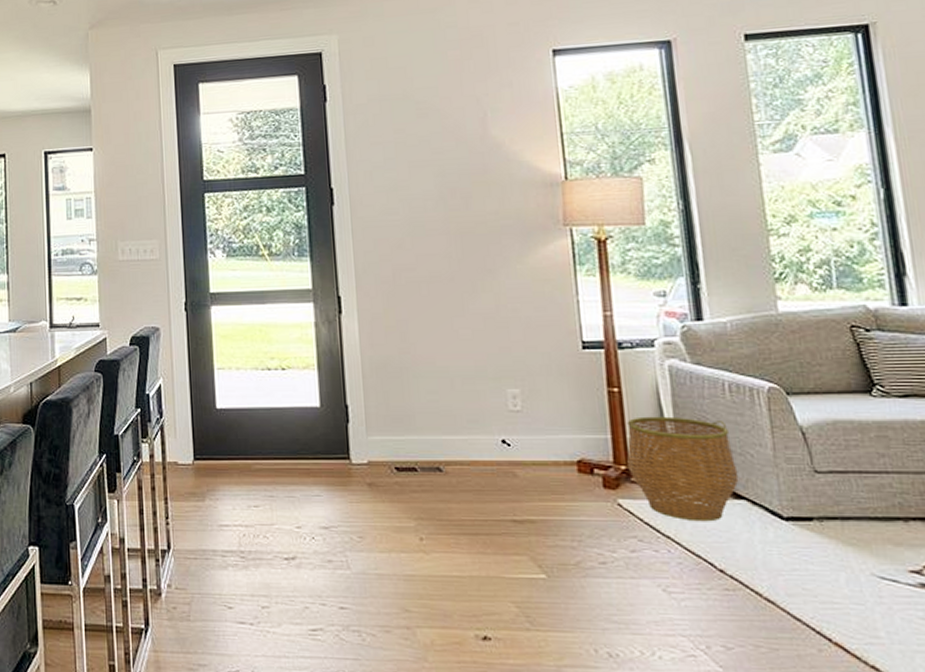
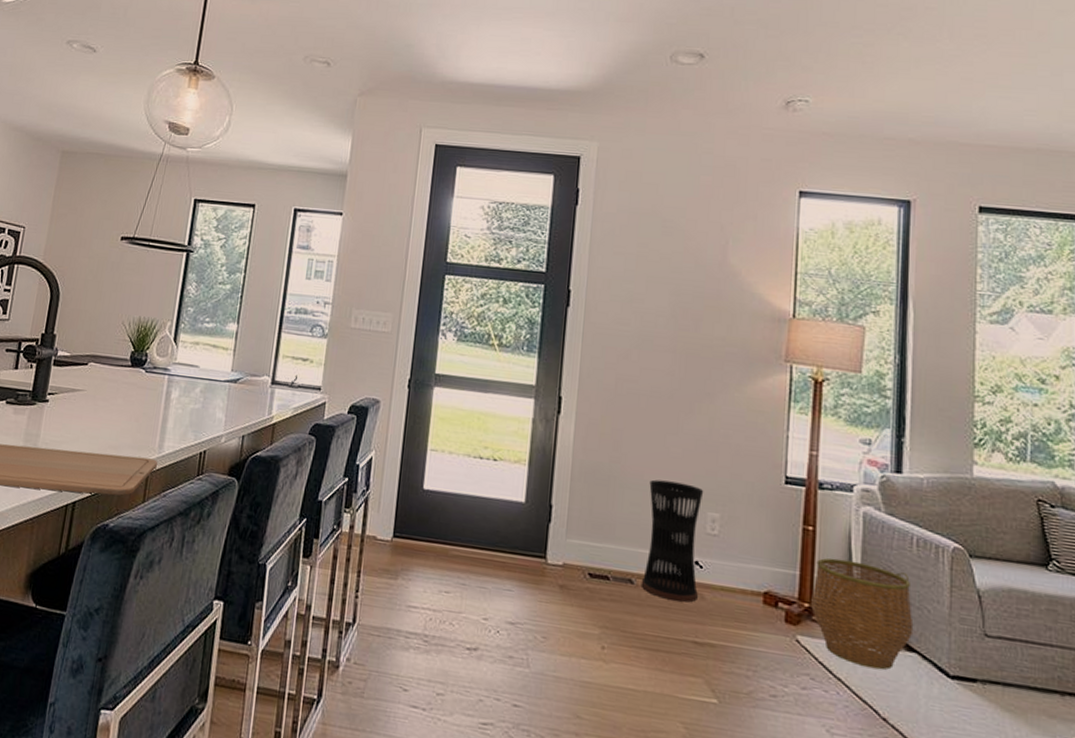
umbrella stand: none [443,364,510,482] -> present [641,479,704,603]

